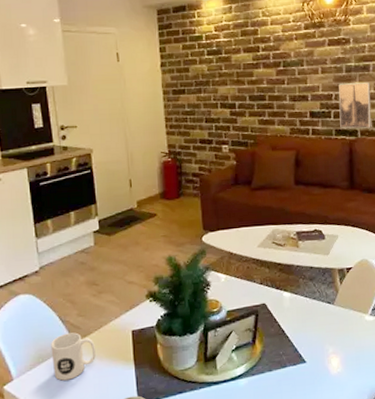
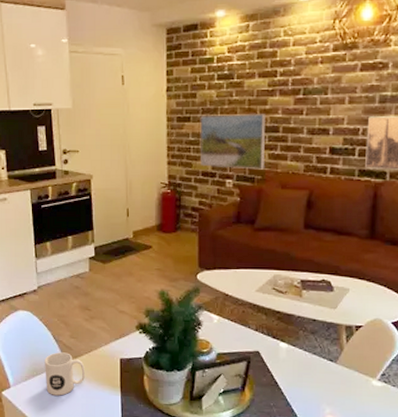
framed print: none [194,84,255,135] -> present [200,114,265,170]

